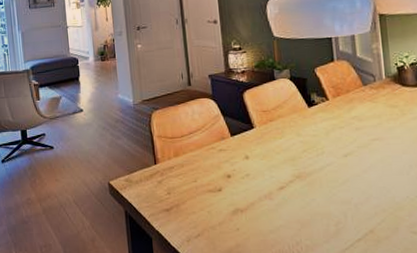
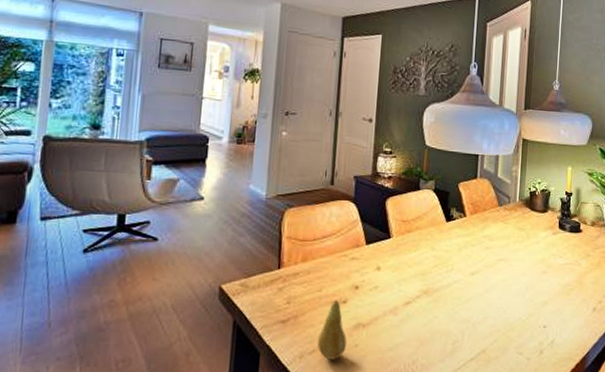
fruit: none [200,188,228,242] -> present [317,299,347,360]

